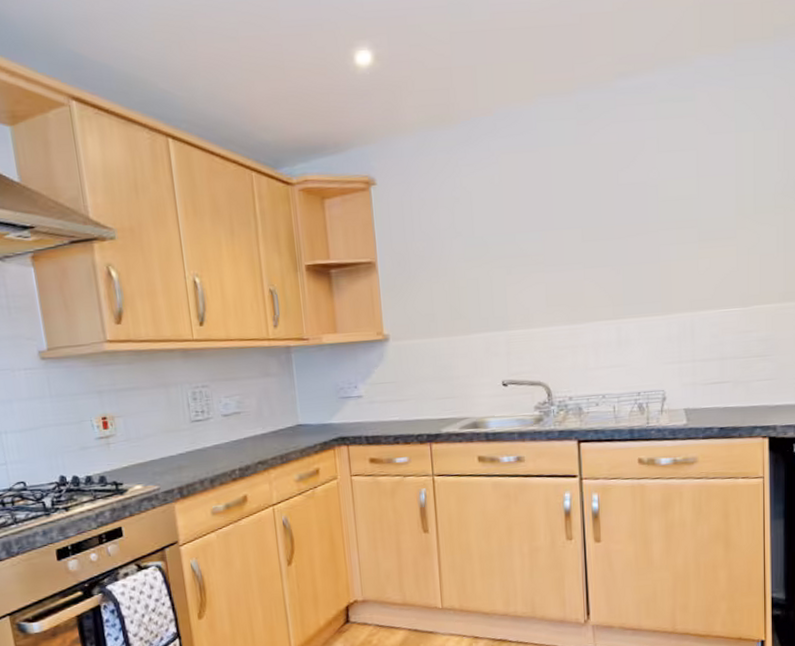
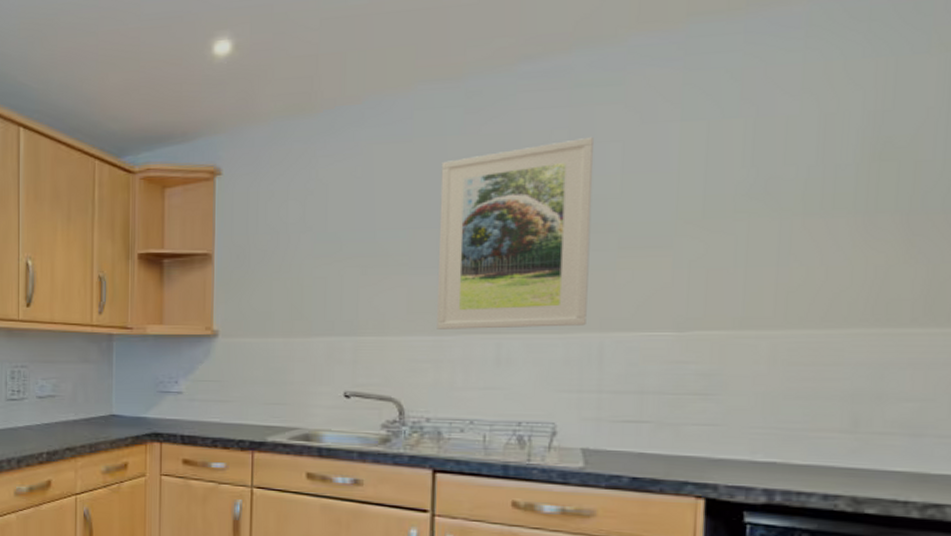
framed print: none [563,145,681,319] -> present [437,136,593,329]

